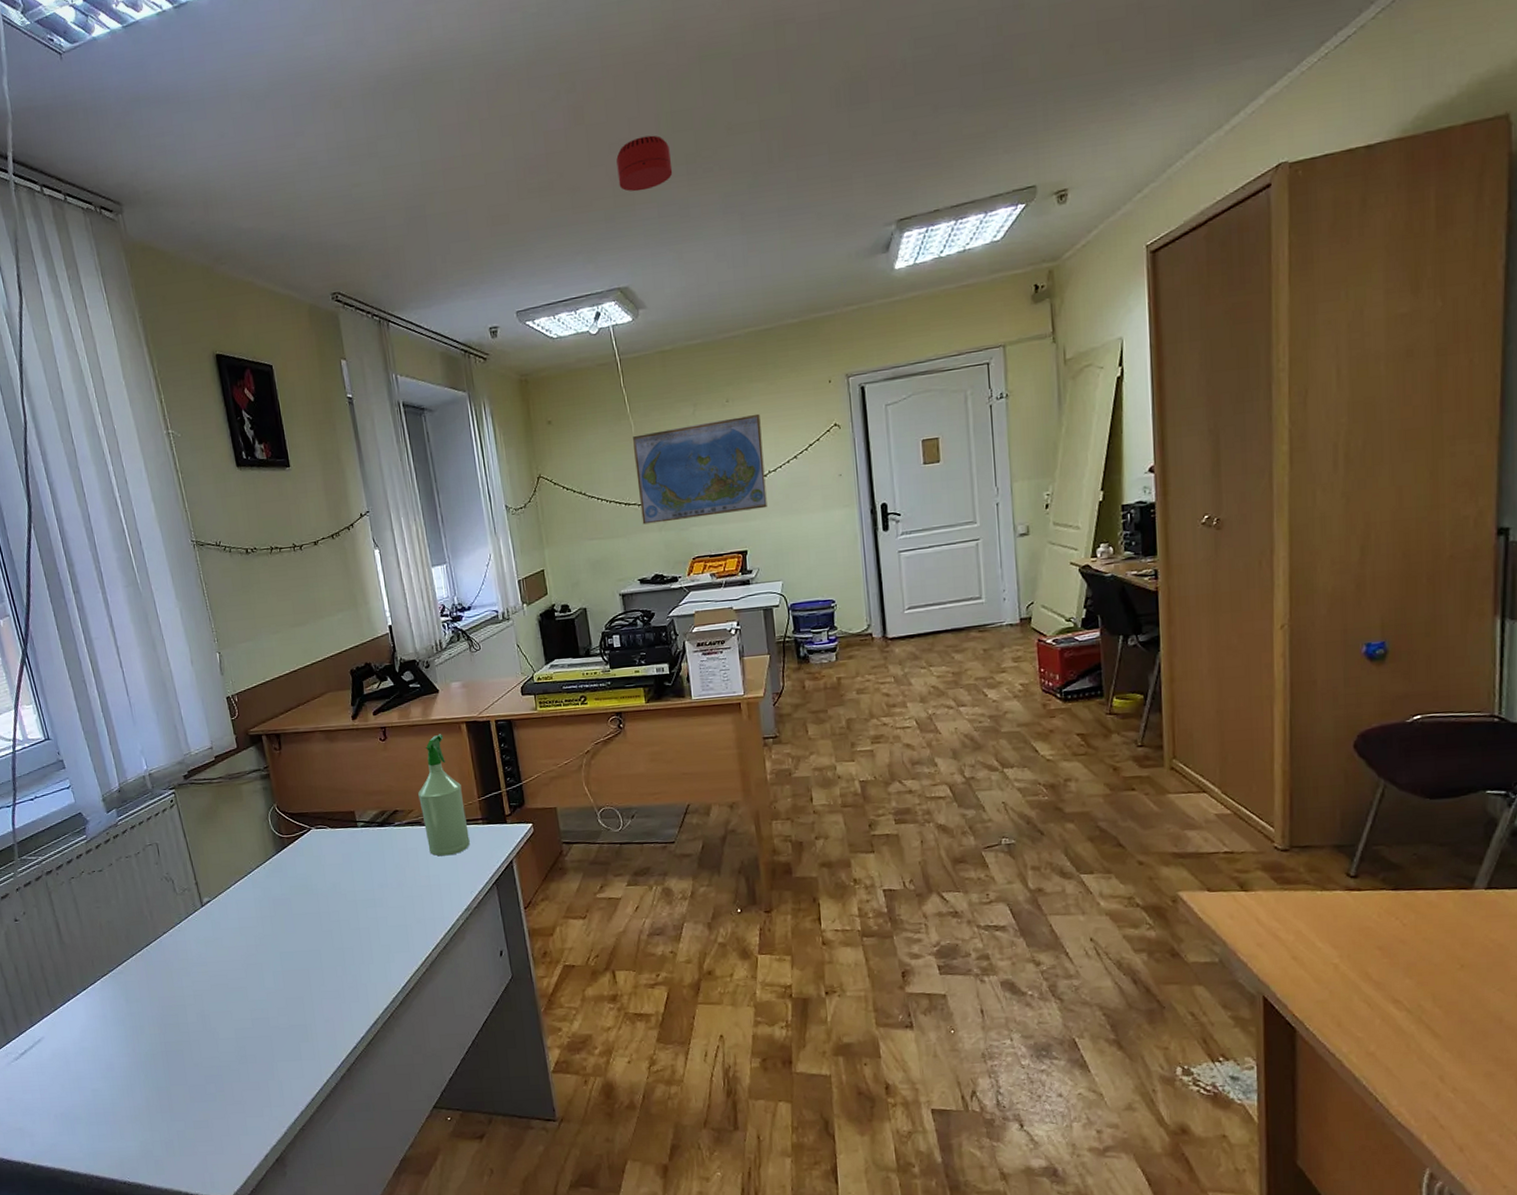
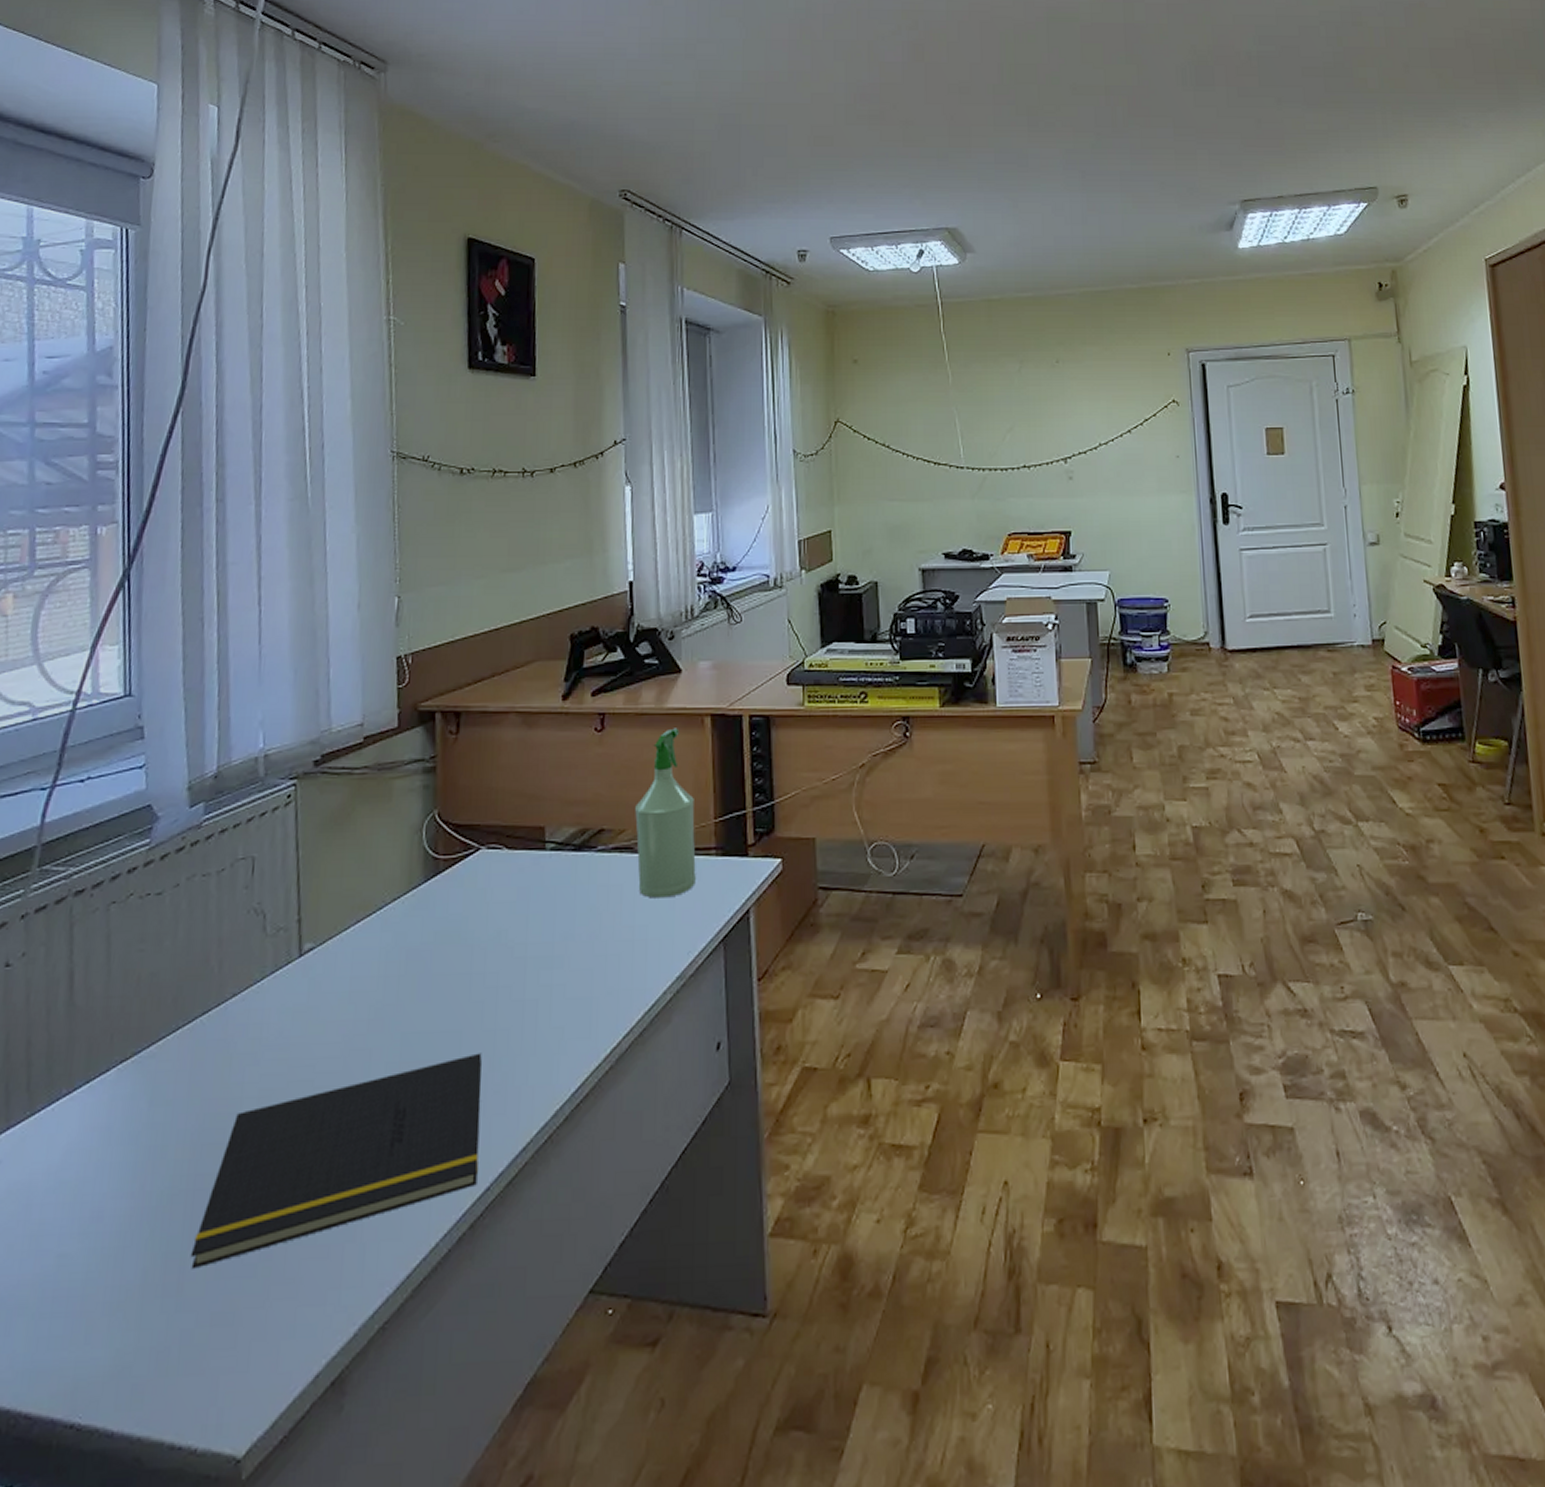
notepad: none [172,963,348,1097] -> present [190,1053,482,1270]
smoke detector: present [616,135,673,192] -> none [955,82,1013,135]
world map: present [633,413,767,525] -> none [950,379,1096,489]

